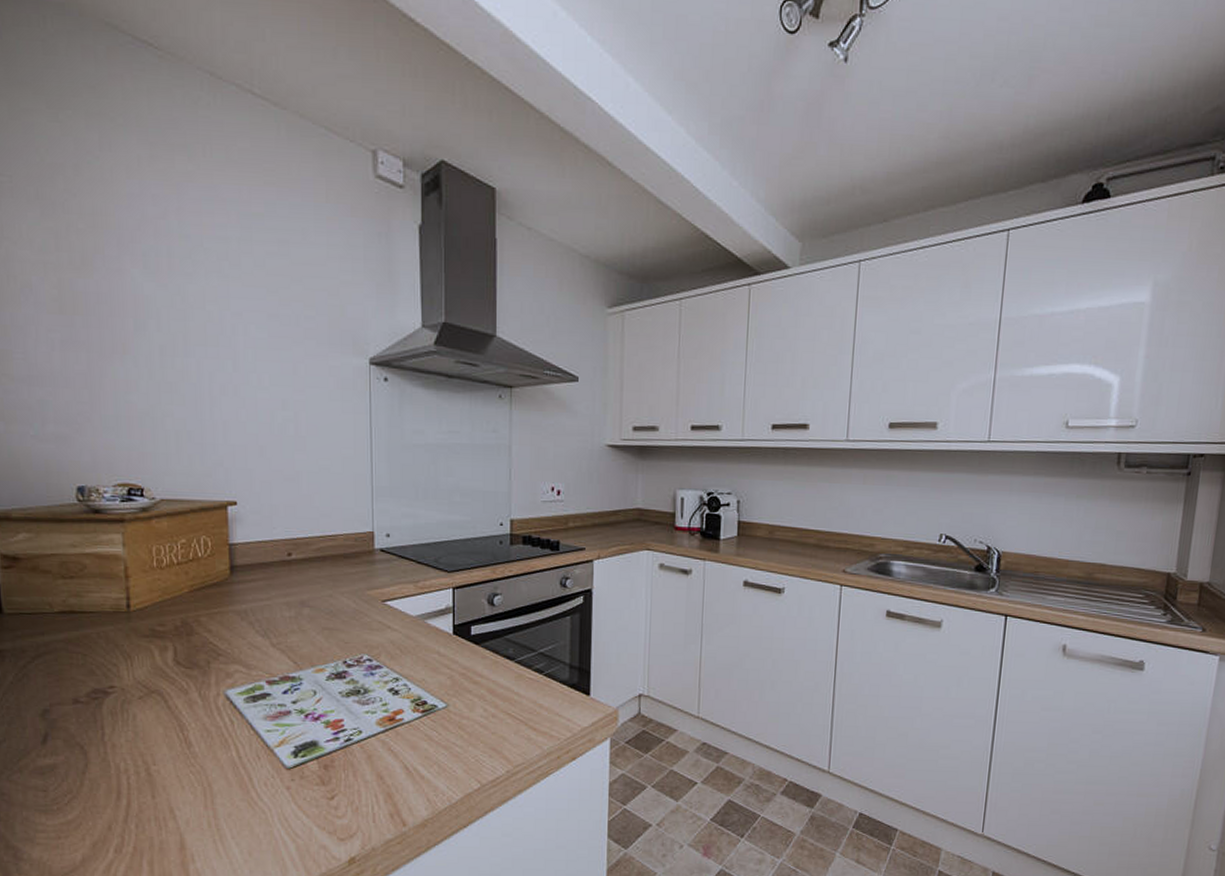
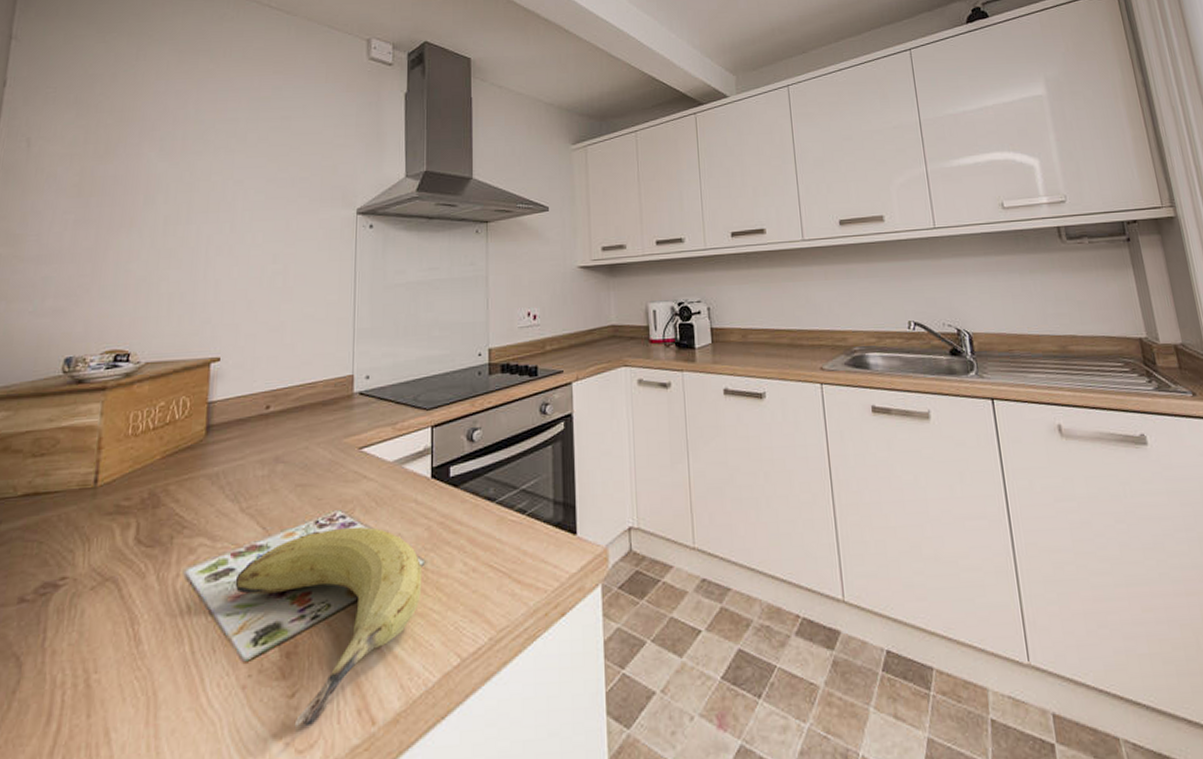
fruit: none [272,669,446,822] -> present [235,526,423,728]

